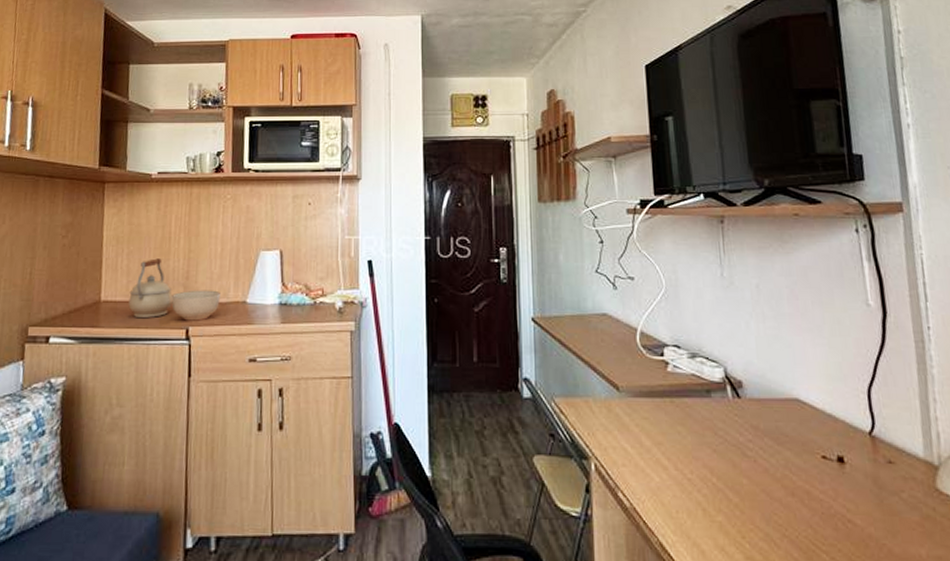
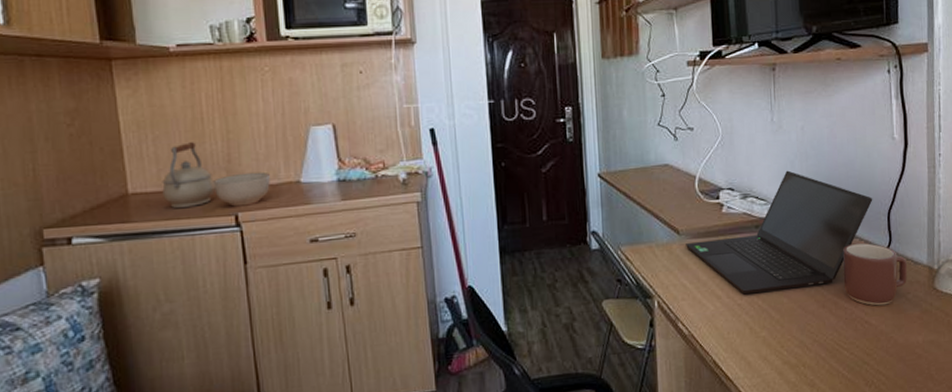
laptop: none [626,331,848,469] -> present [686,170,873,295]
mug: none [813,422,899,503] -> present [842,242,907,306]

